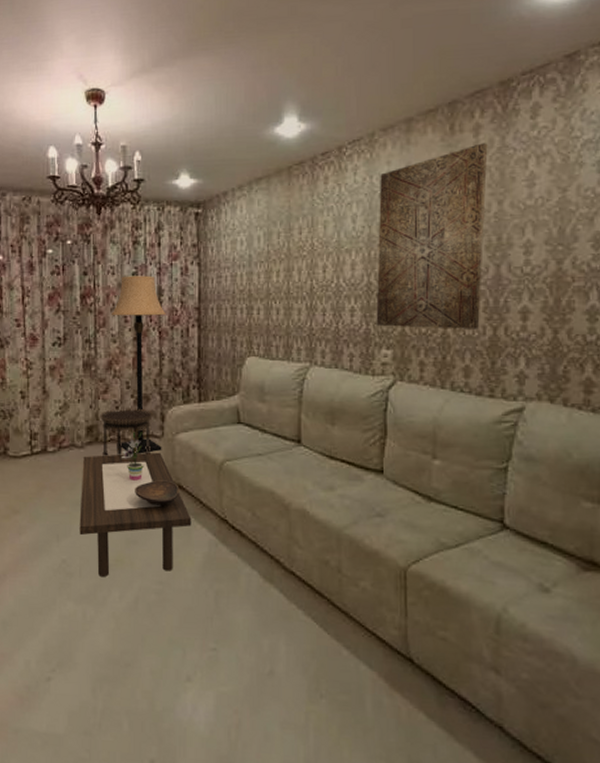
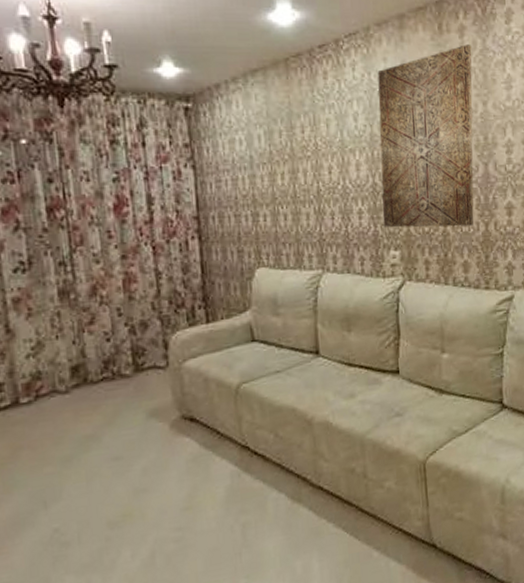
coffee table: present [79,452,192,578] -> none [69,384,210,539]
side table: present [100,408,153,456] -> none [87,337,156,399]
lamp: present [110,275,166,454] -> none [89,181,168,391]
potted plant: present [122,432,144,481] -> none [119,364,148,422]
decorative bowl: present [135,480,179,505] -> none [139,414,193,445]

